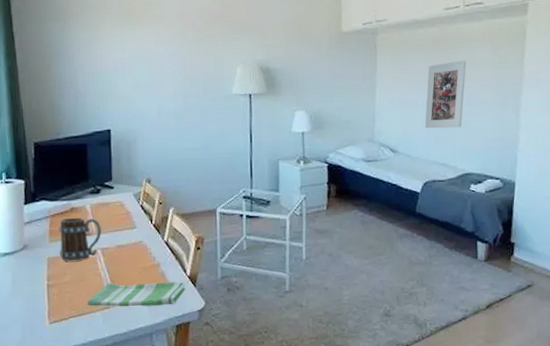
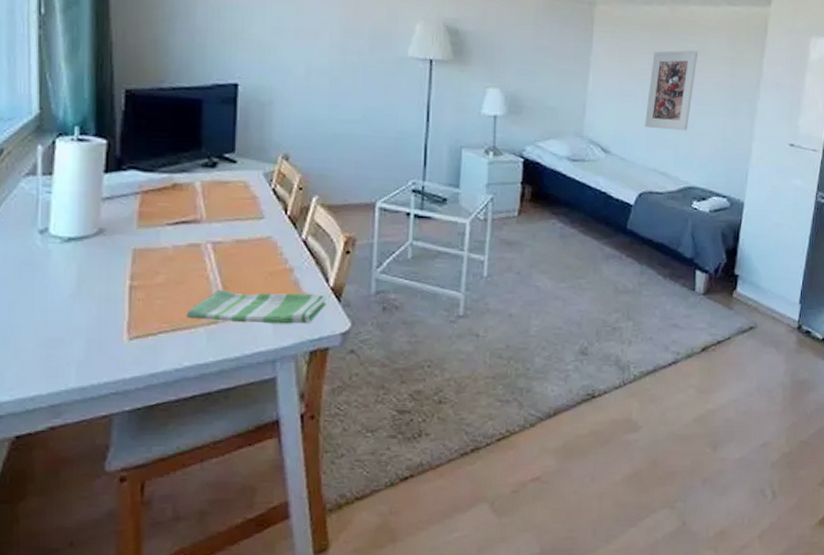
mug: present [59,218,101,261] -> none [150,197,214,257]

